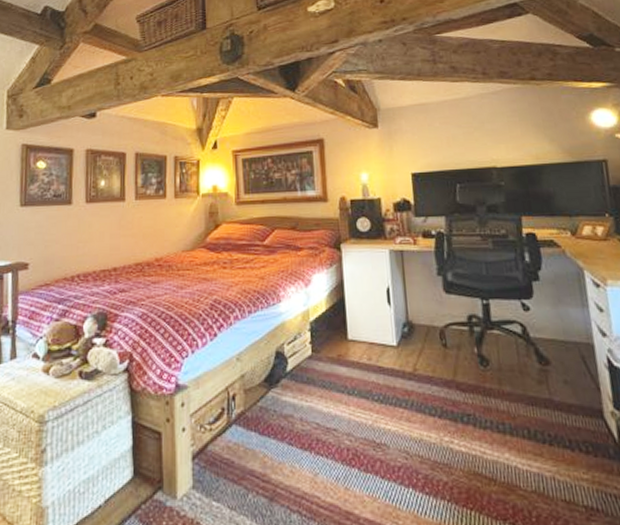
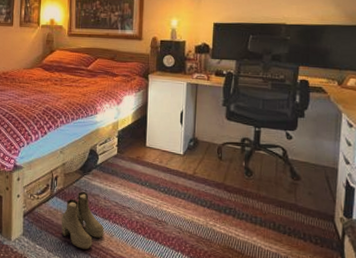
boots: none [244,412,306,500] -> present [61,191,105,250]

